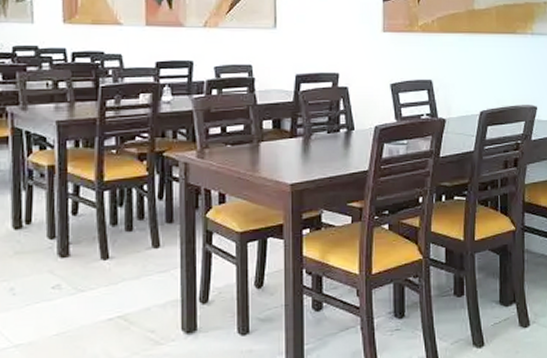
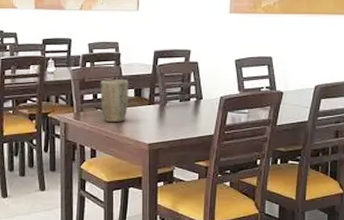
plant pot: none [230,109,266,160] -> present [100,79,129,122]

